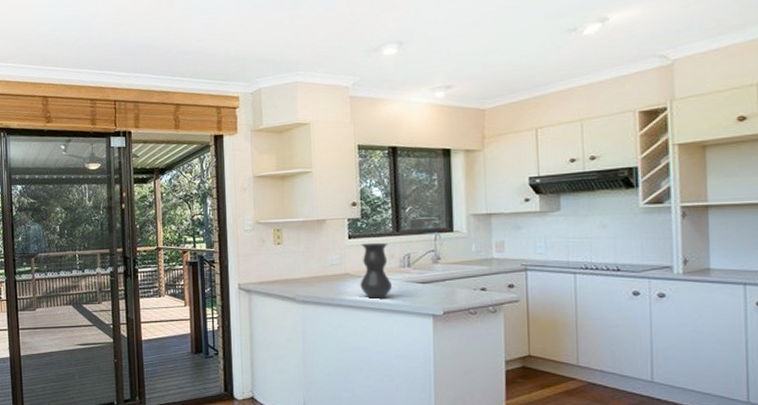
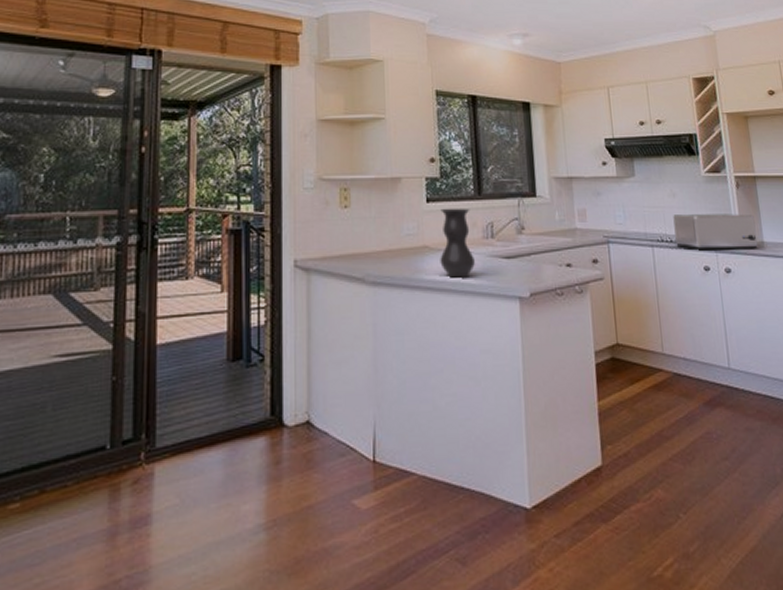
toaster: none [601,242,702,277] -> present [673,214,758,251]

